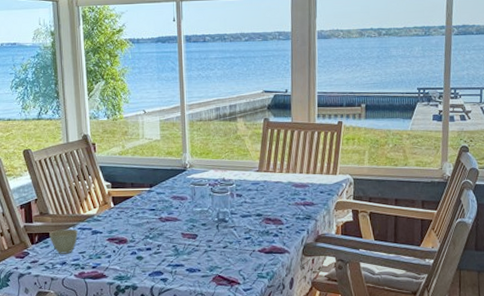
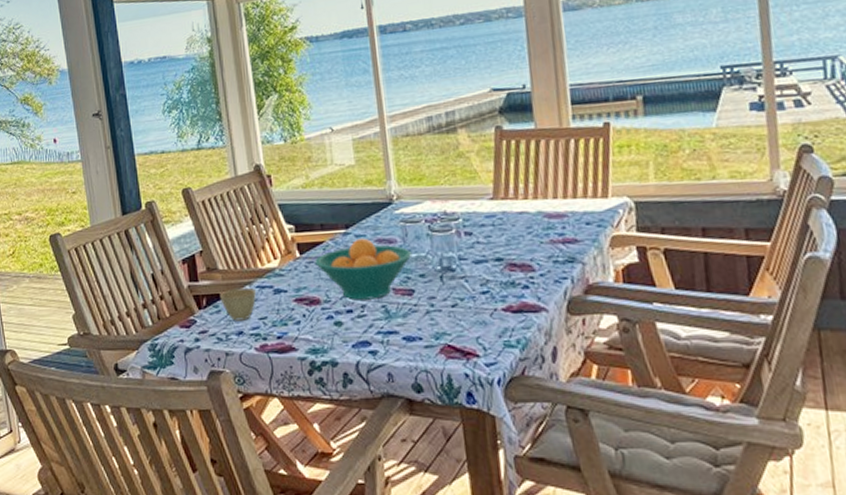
fruit bowl: none [125,195,198,241] -> present [315,238,412,300]

